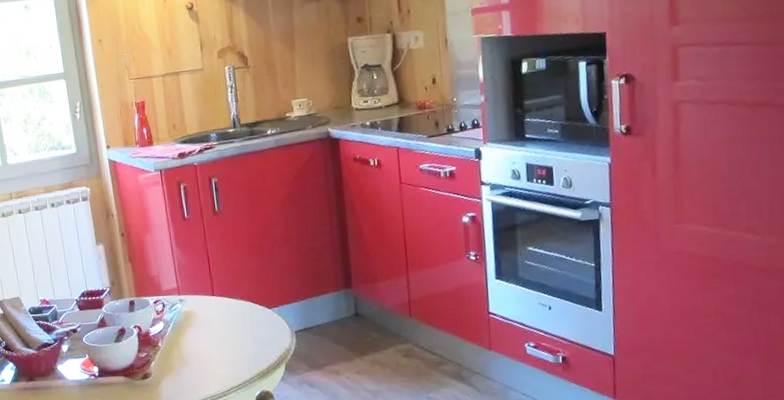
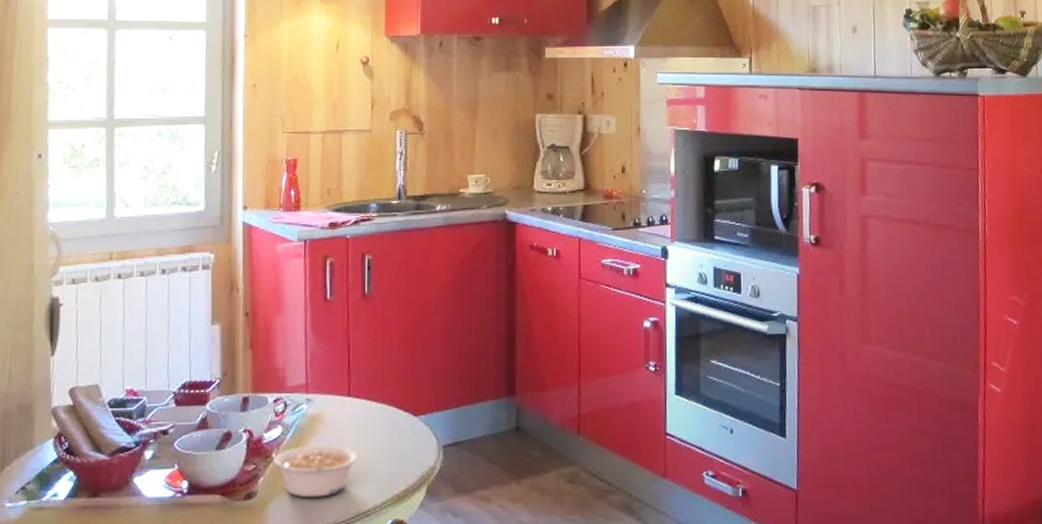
legume: none [160,334,228,376] -> present [273,444,360,498]

